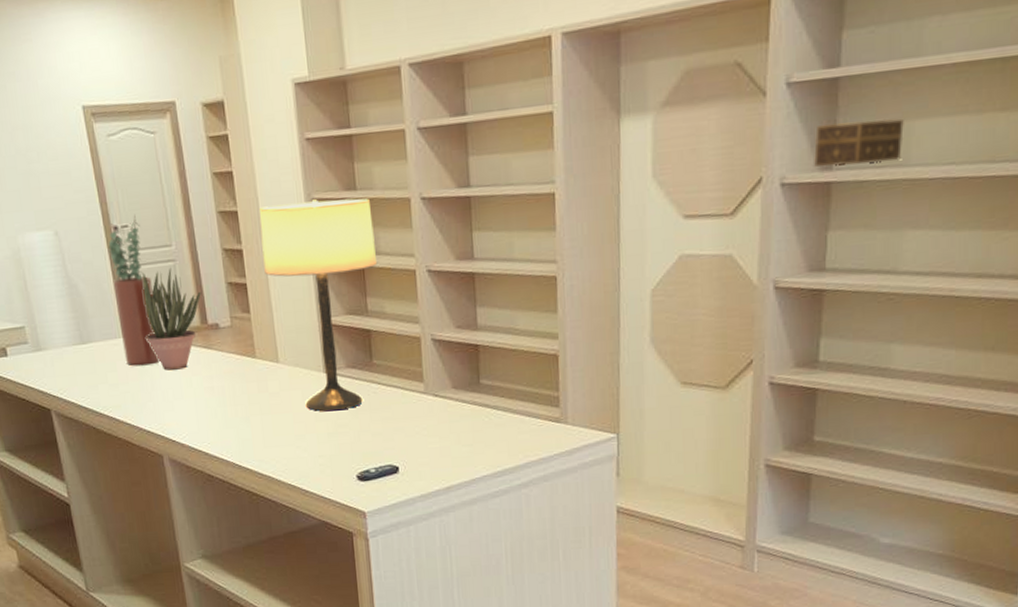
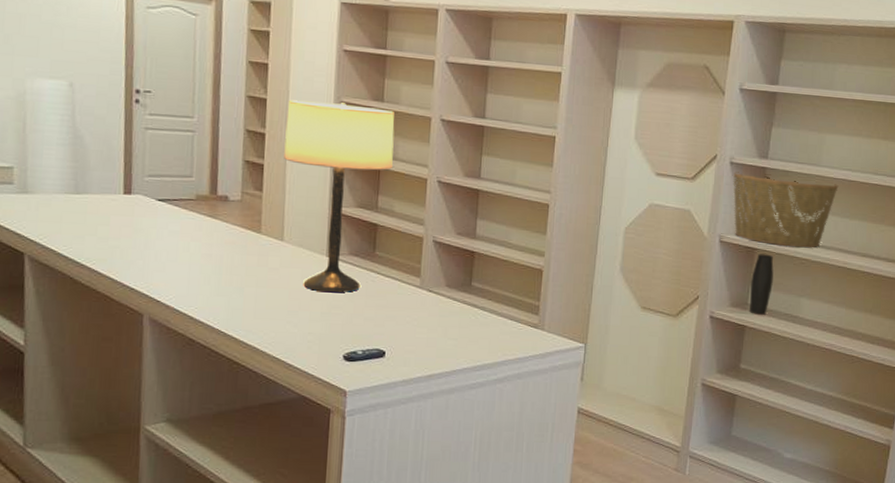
vase: present [108,214,161,367] -> none [121,82,166,225]
potted plant: present [142,268,201,371] -> none [148,137,216,233]
basket: none [786,186,937,282] -> present [733,171,839,248]
decorative box: present [814,118,904,167] -> none [755,124,819,161]
vase: none [820,294,851,373] -> present [749,253,774,315]

